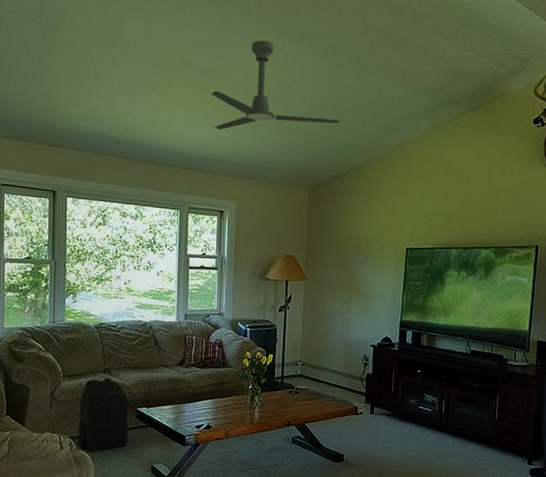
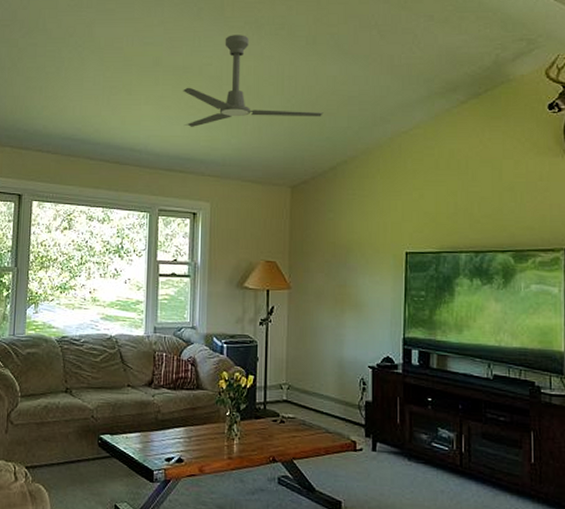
backpack: present [77,377,128,452] -> none [33,397,90,486]

